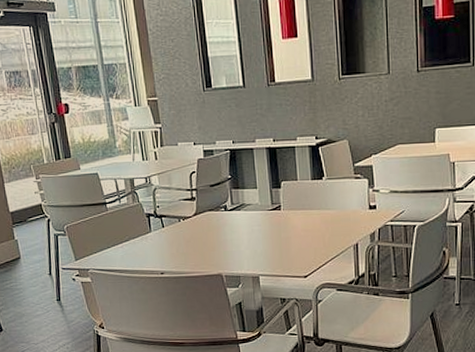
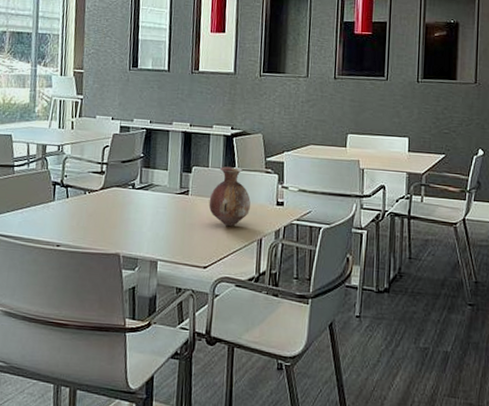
vase: none [302,177,343,236] -> present [208,166,251,227]

